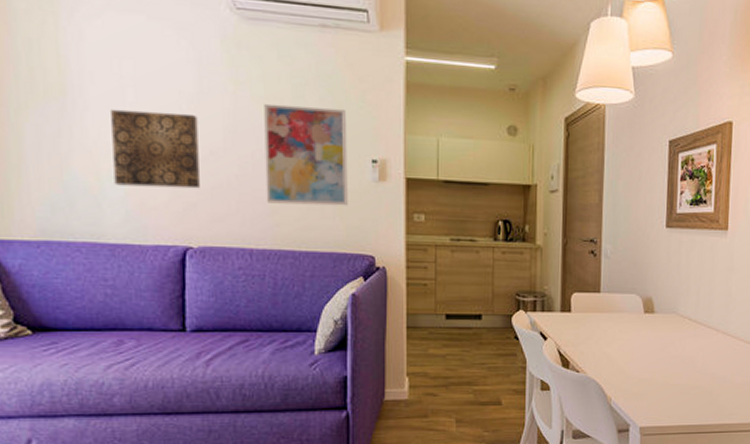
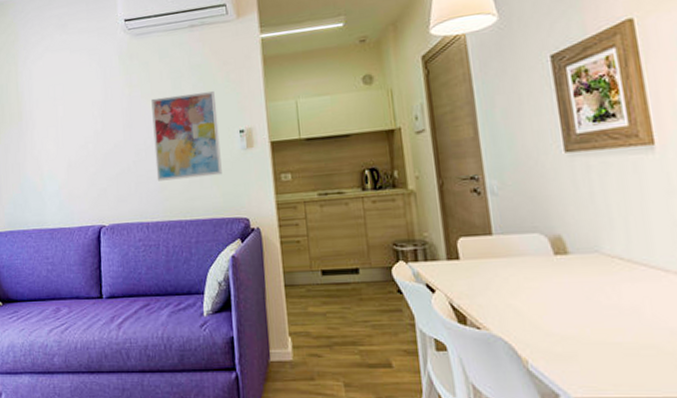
wall art: present [111,109,200,189] -> none [49,117,108,182]

